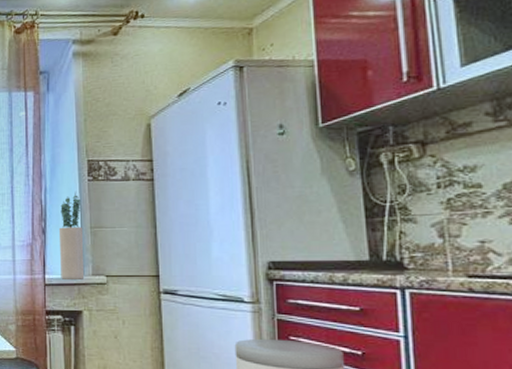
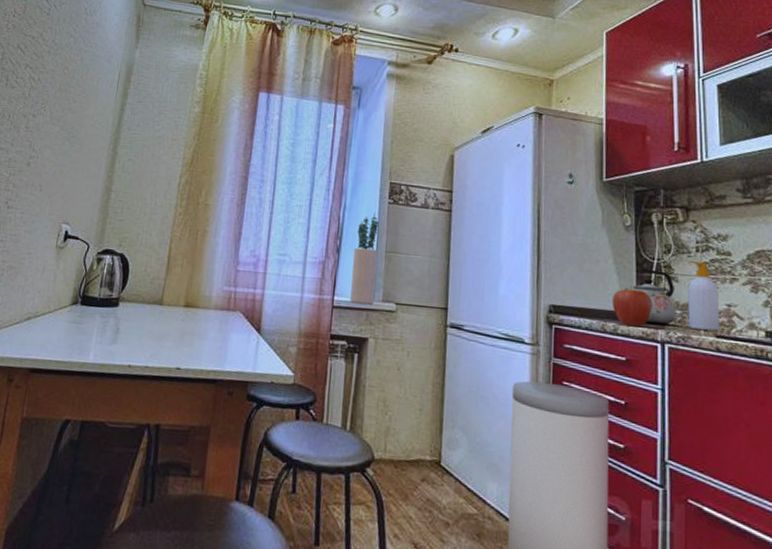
fruit: none [338,233,388,275] -> present [611,286,653,327]
kettle: none [353,213,418,271] -> present [624,269,677,325]
soap bottle: none [428,199,472,272] -> present [688,261,720,332]

